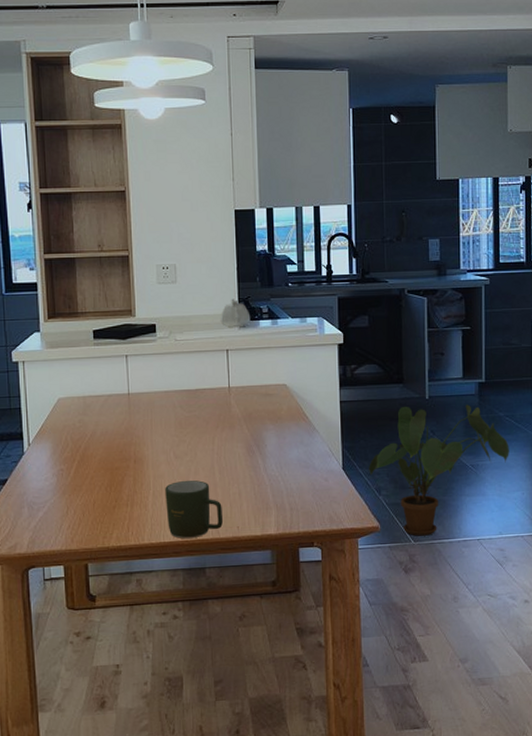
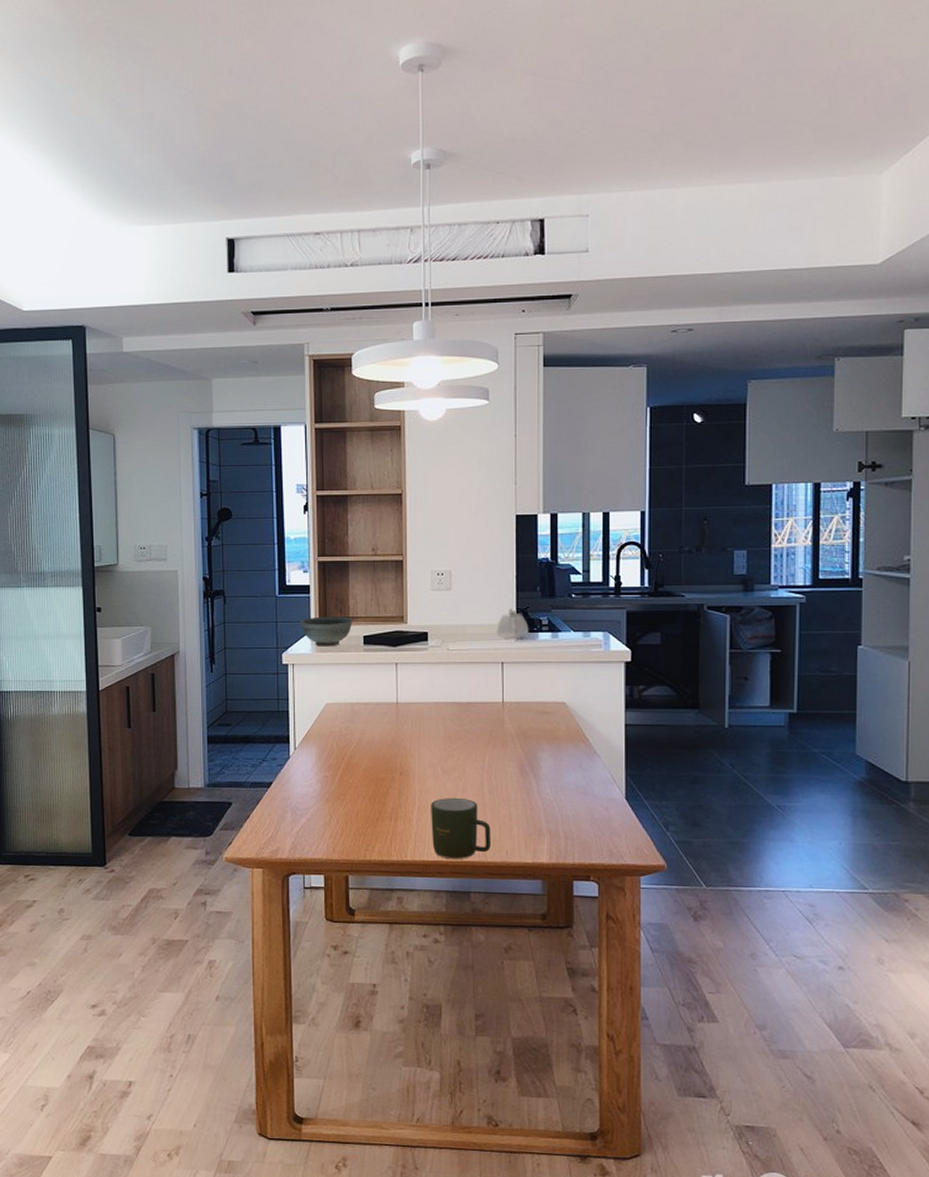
bowl: none [29,312,82,343] -> present [300,616,353,647]
house plant: present [369,404,509,536] -> none [656,734,825,881]

